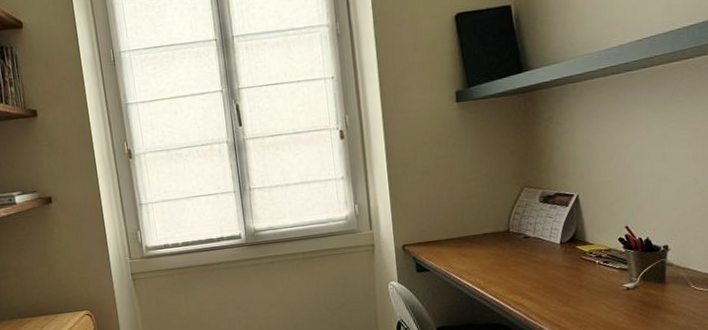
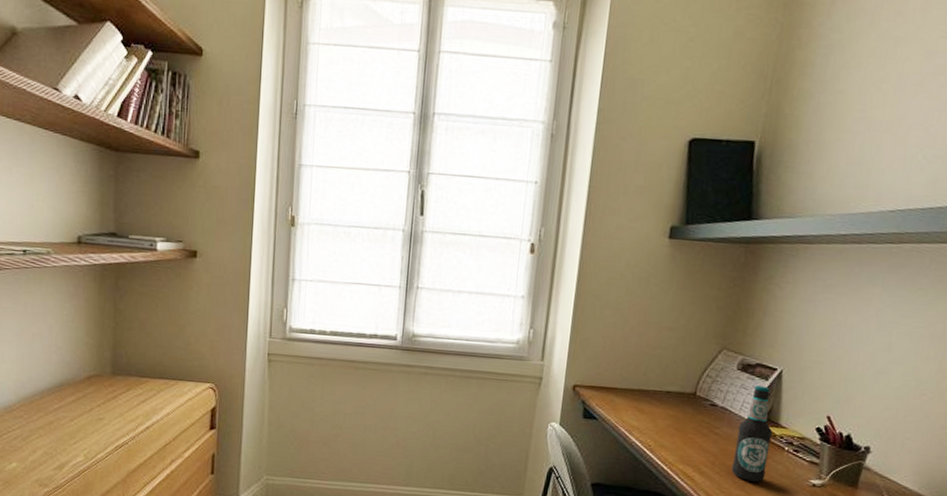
bottle: none [552,211,584,297] -> present [731,385,773,482]

